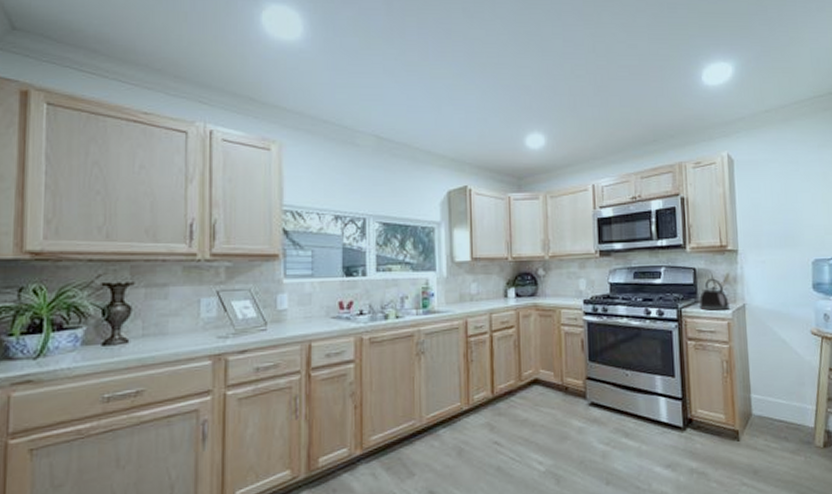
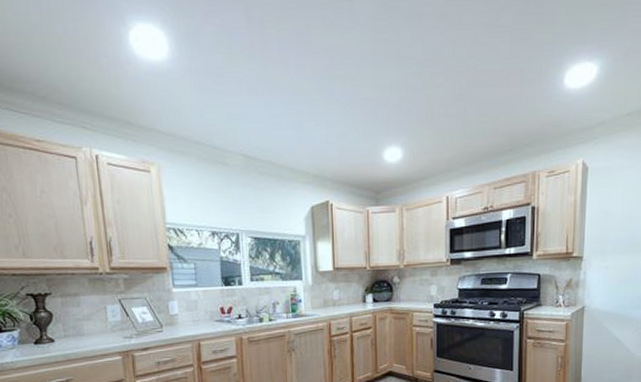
kettle: present [699,278,729,312] -> none [540,283,569,314]

